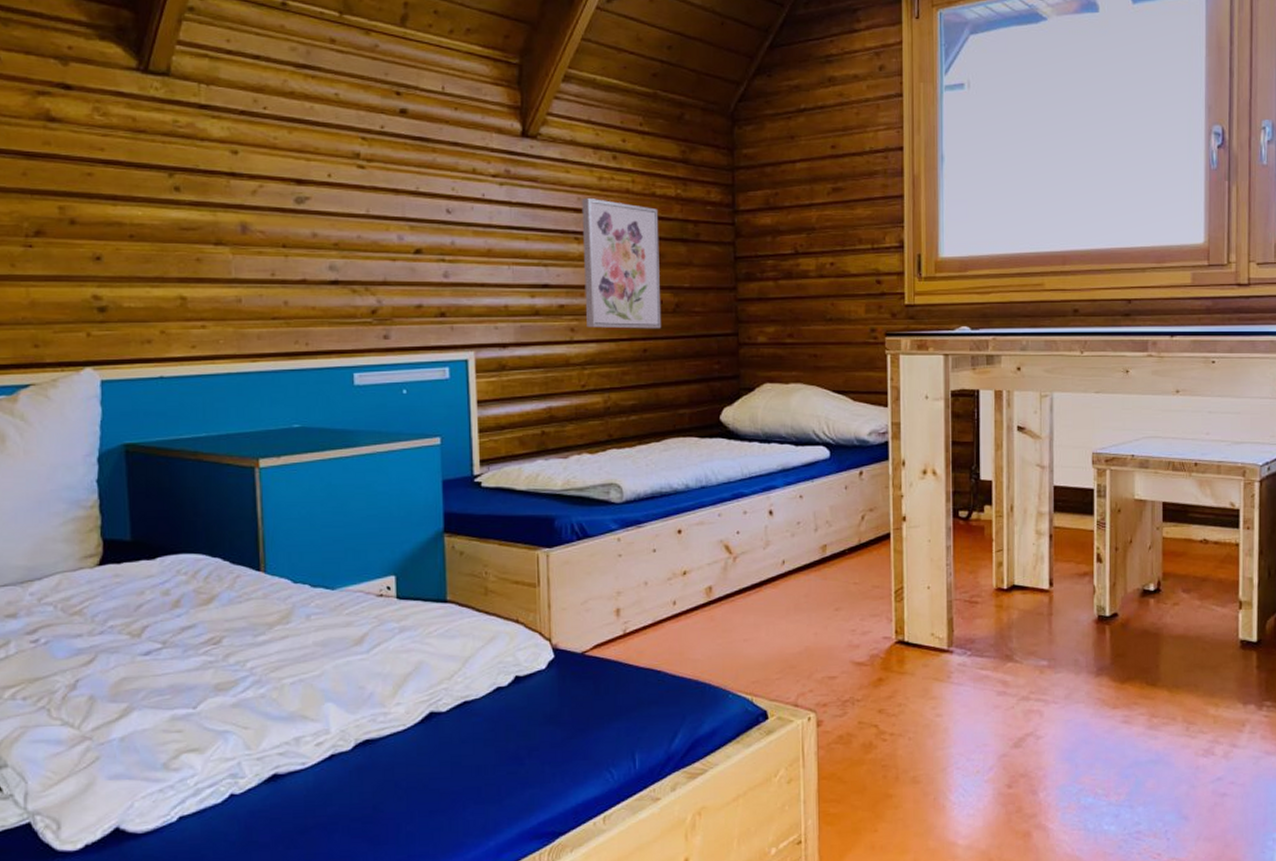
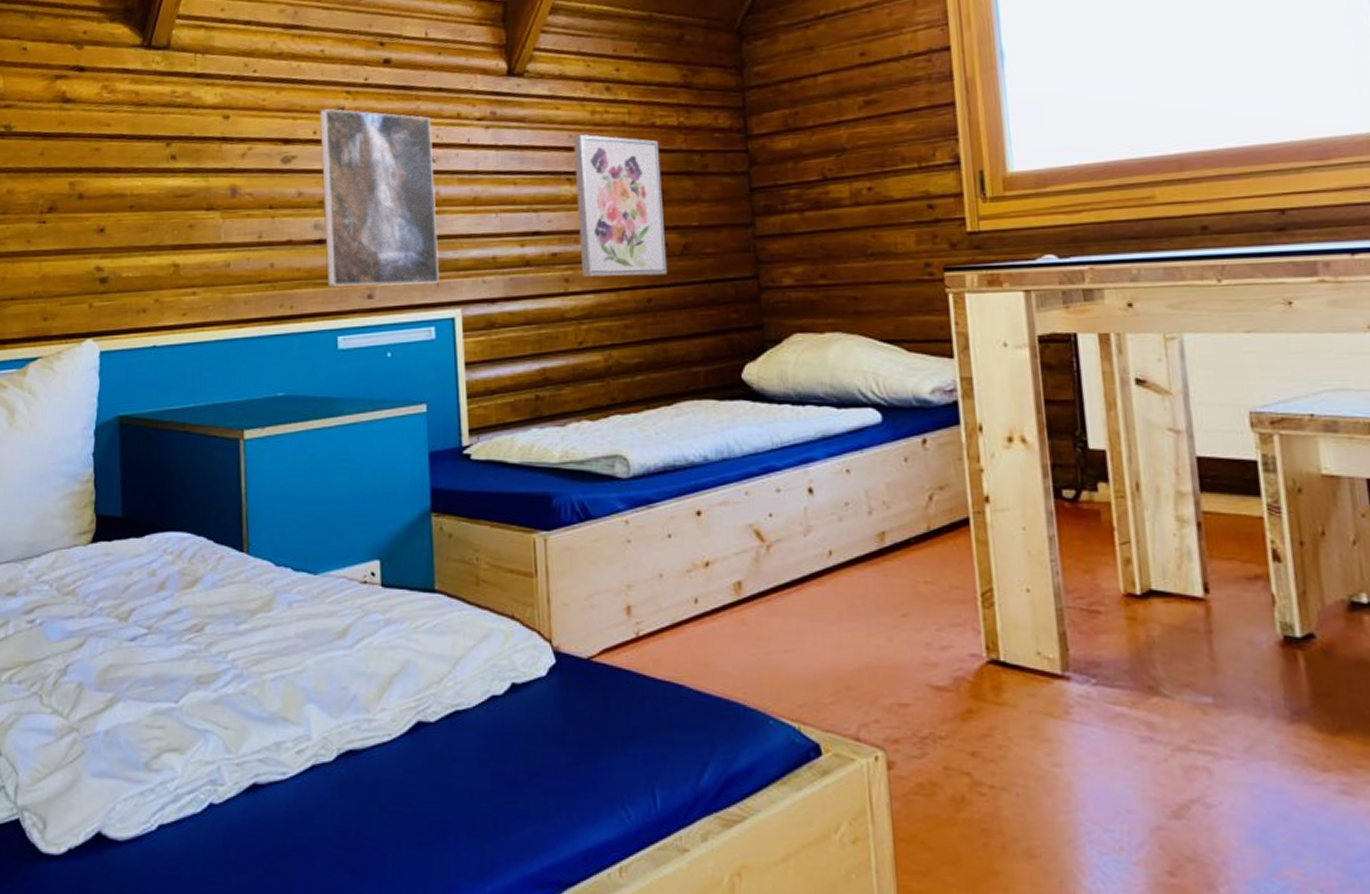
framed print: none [334,152,453,329] -> present [319,108,439,287]

